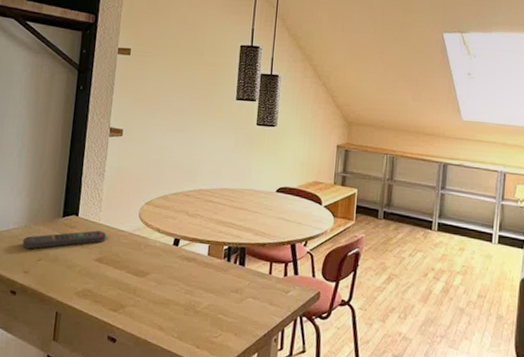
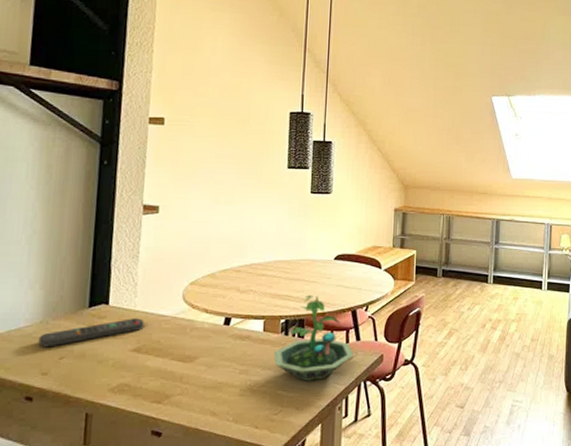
terrarium: none [216,224,291,310] -> present [274,294,354,381]

